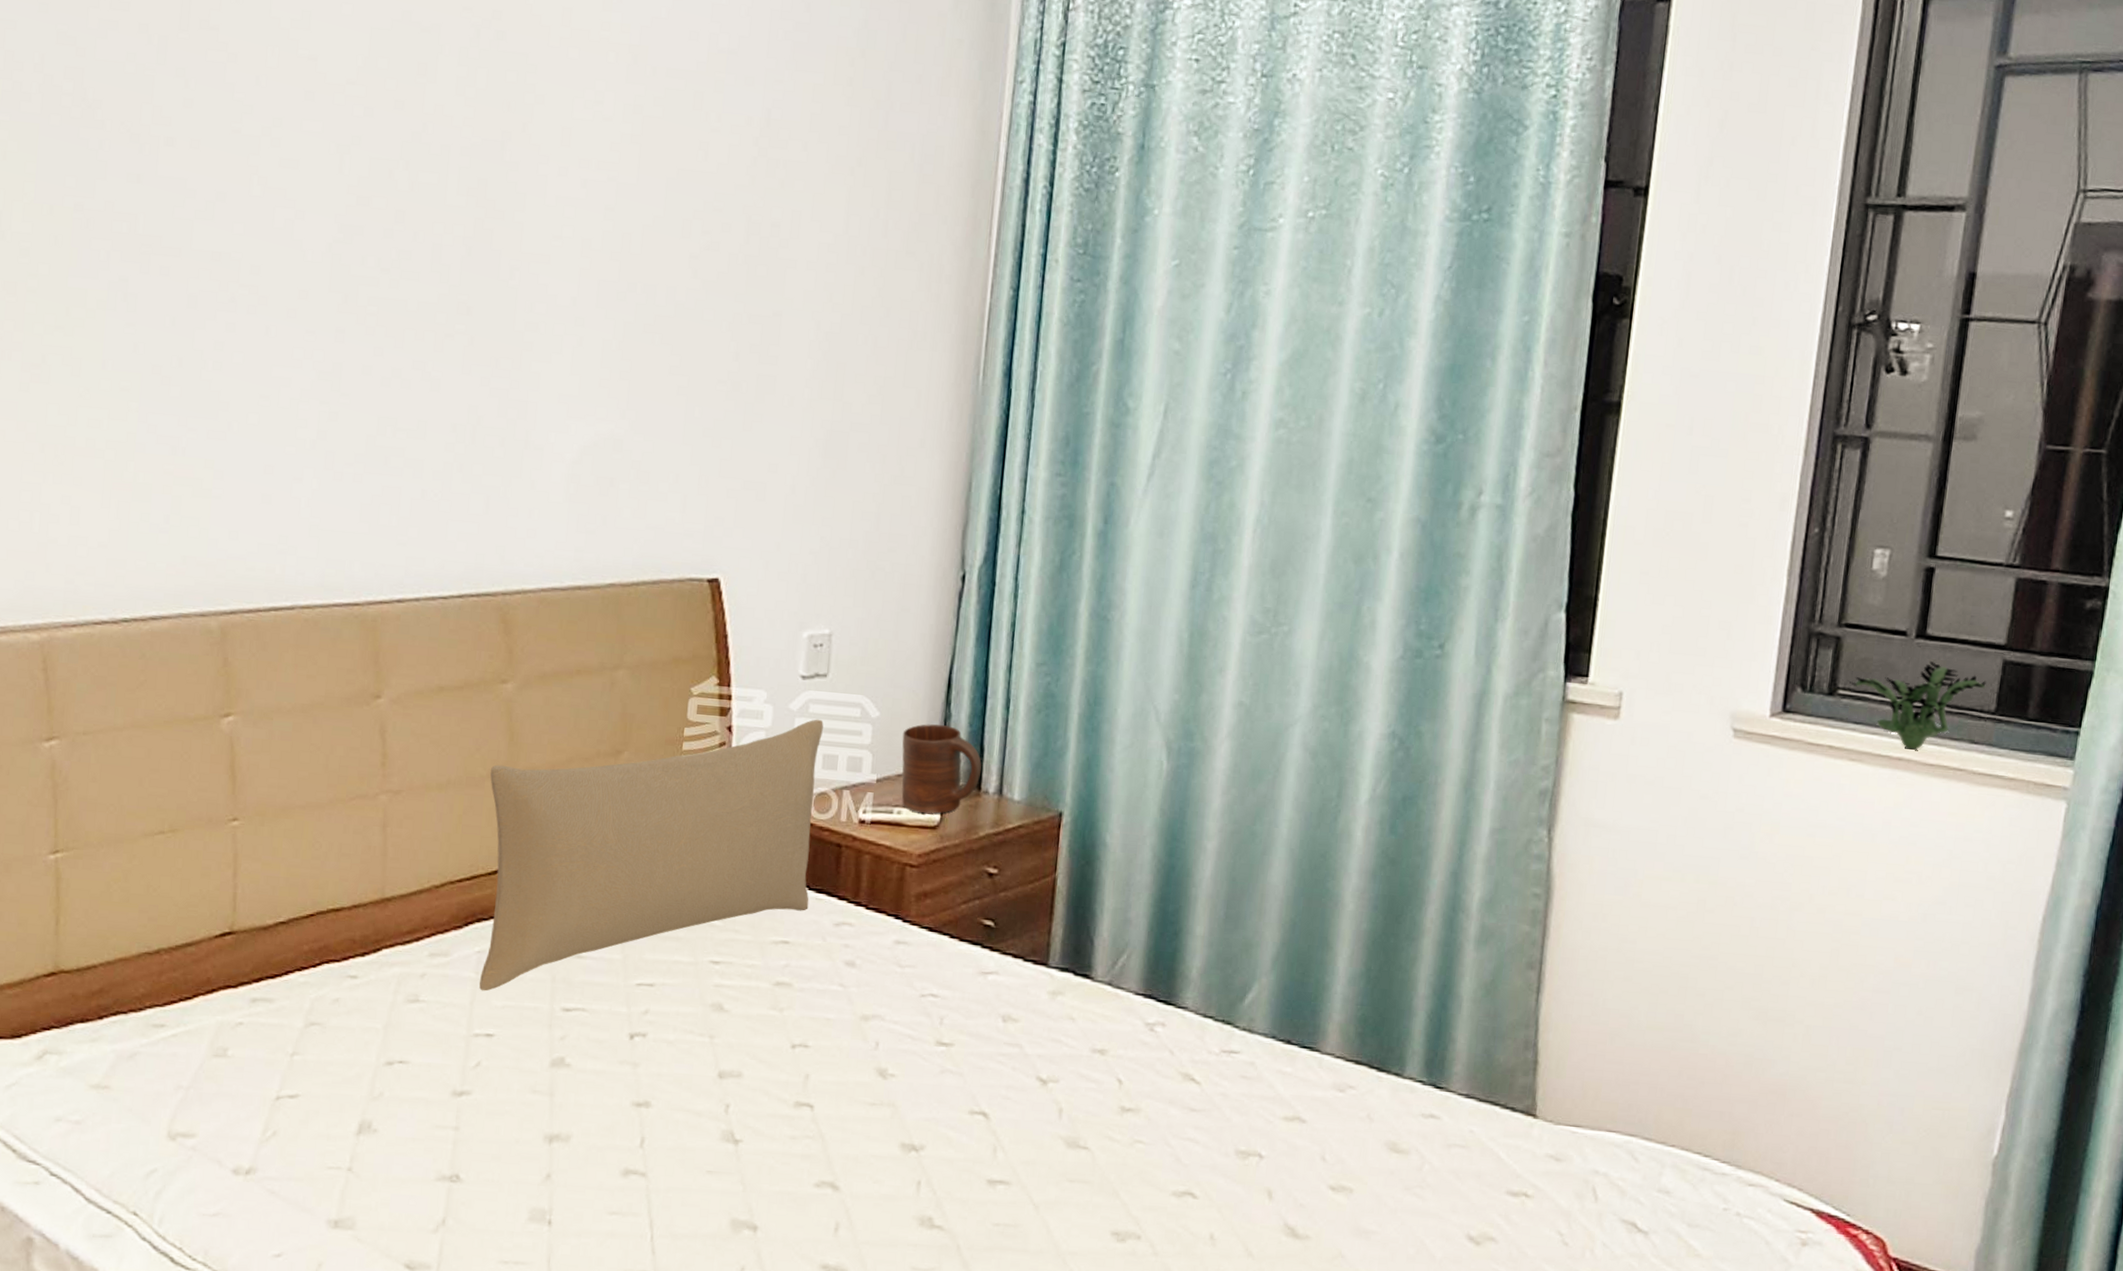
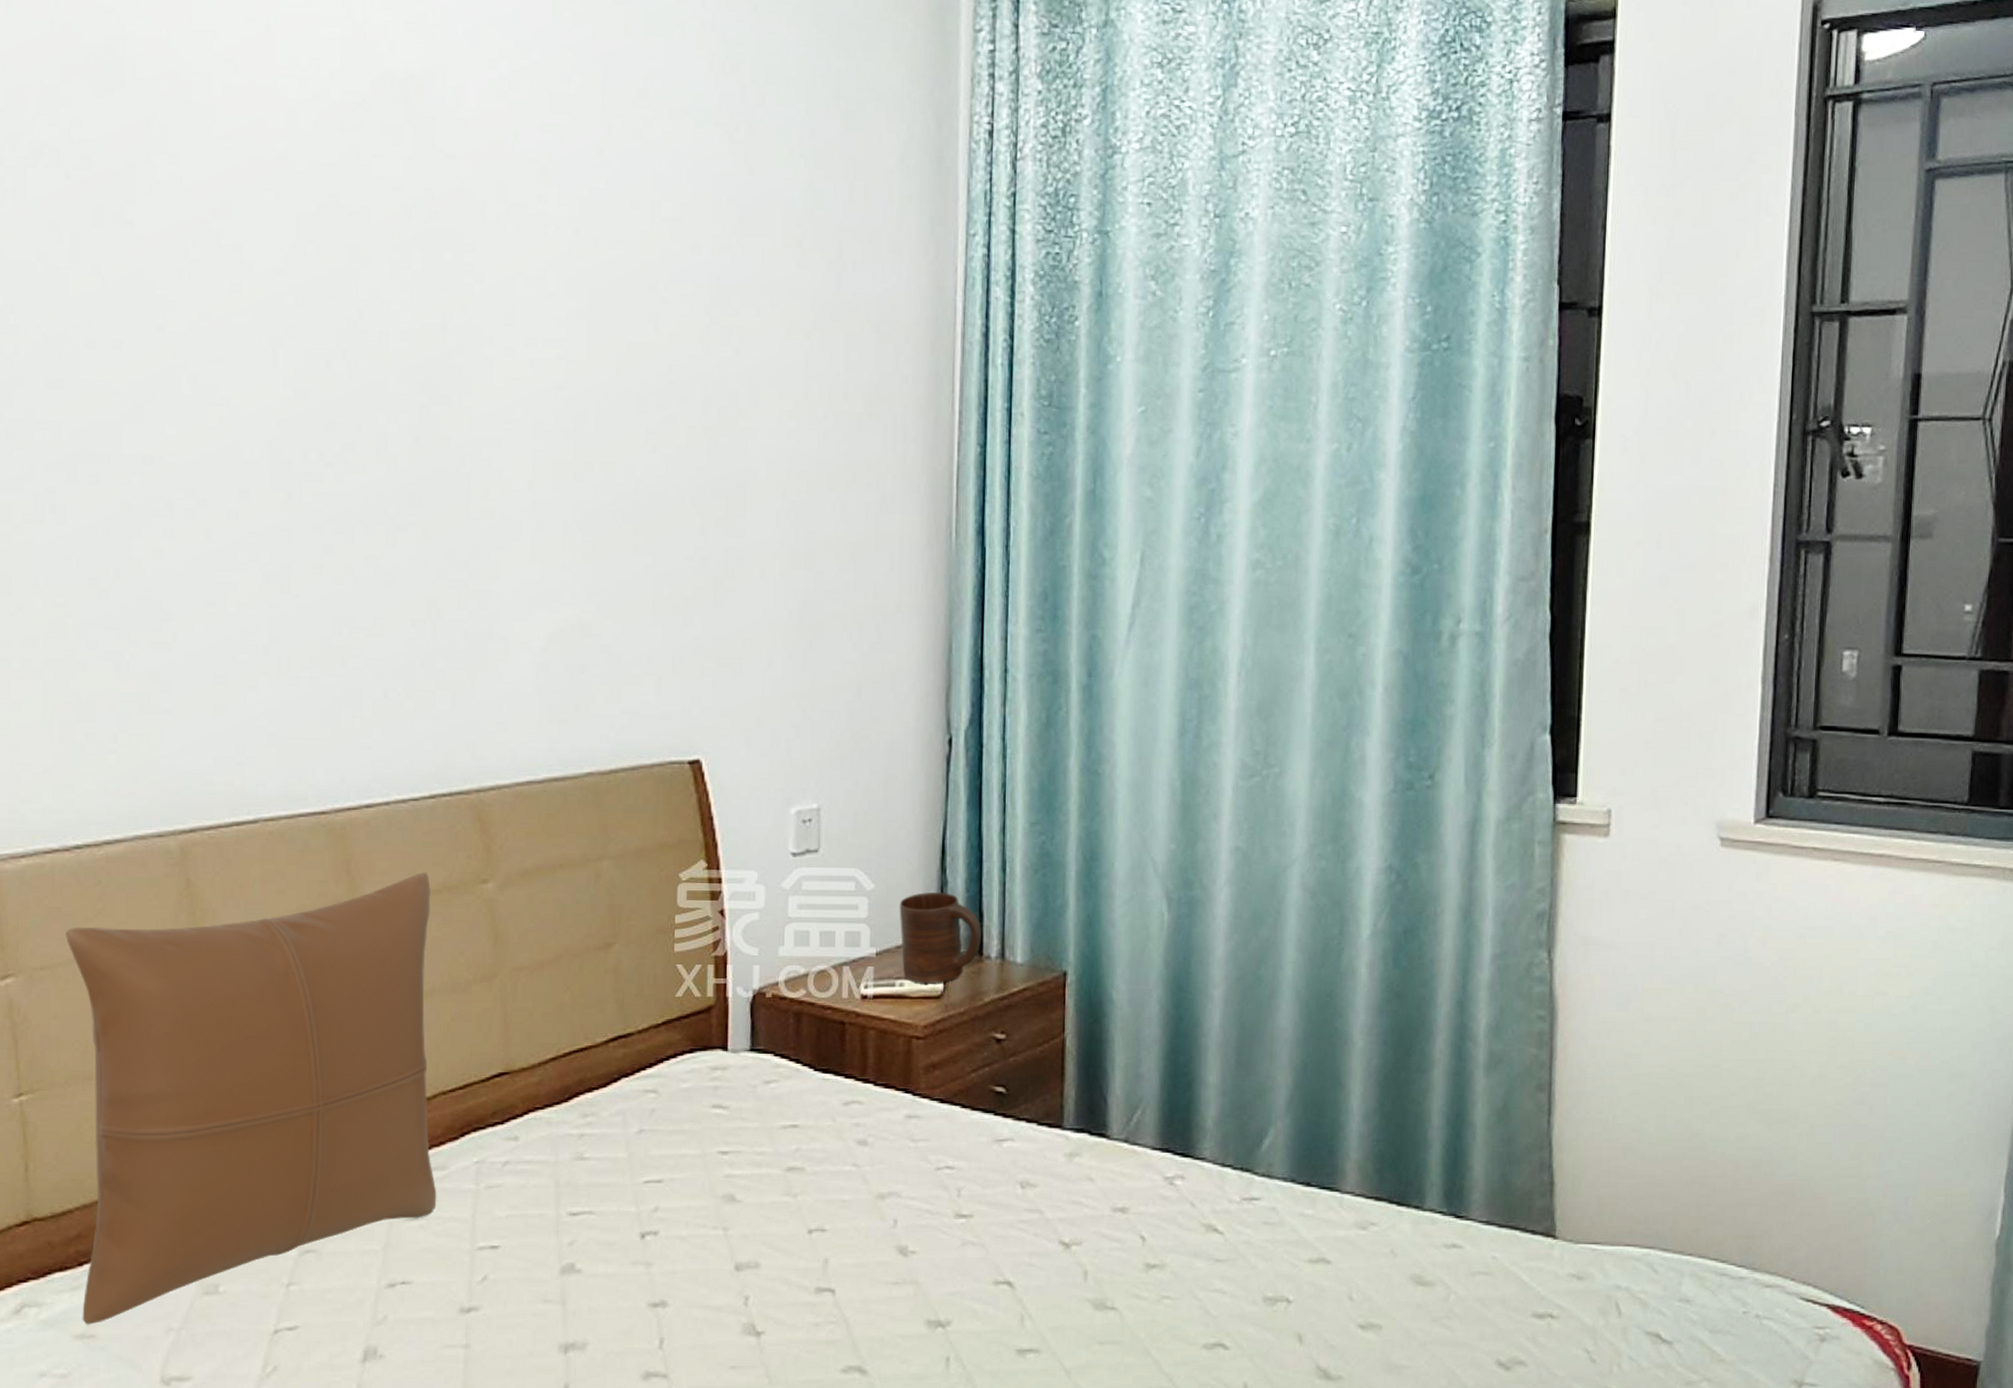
pillow: none [98,668,453,1076] -> present [66,873,437,1325]
pillow: present [479,719,824,992] -> none [476,896,818,1202]
succulent plant: present [1848,660,1986,750] -> none [1827,756,1958,845]

